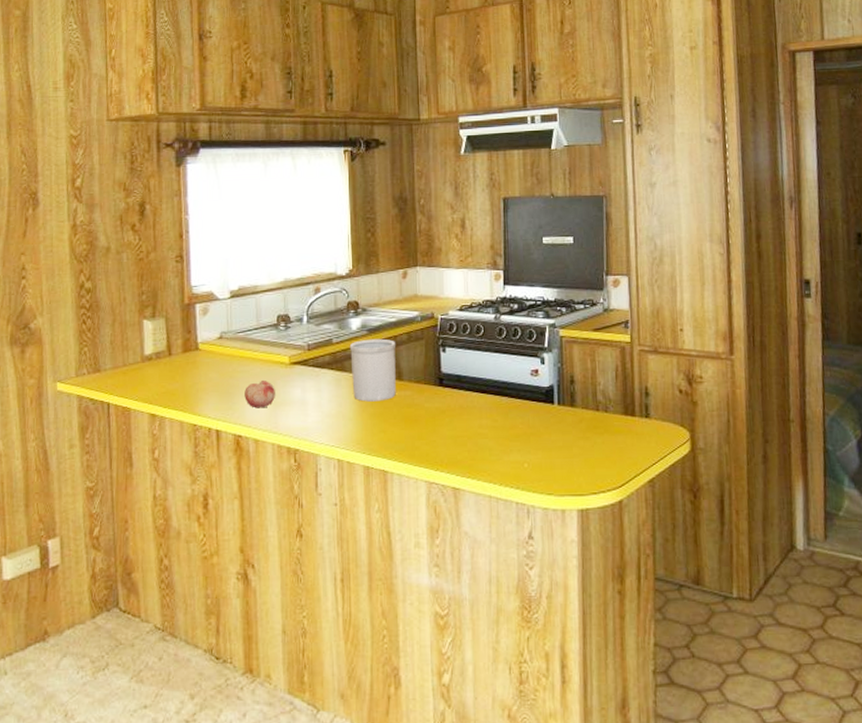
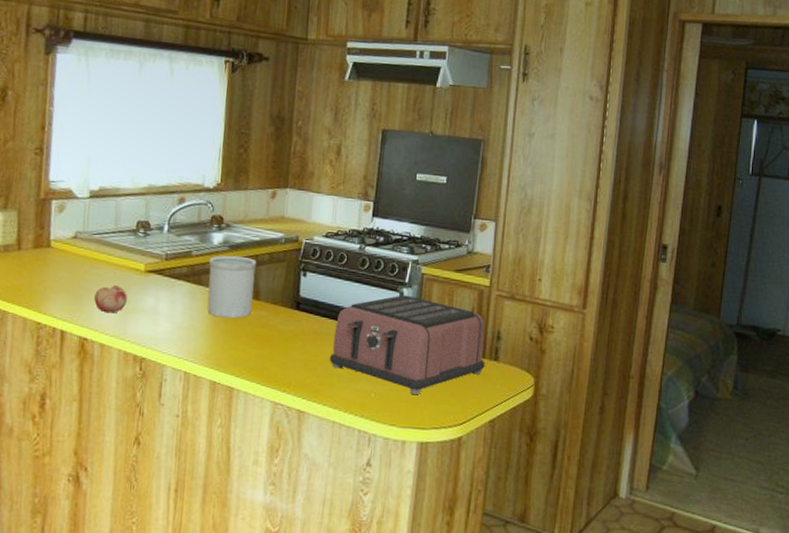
toaster: none [479,360,637,460] -> present [330,295,485,394]

